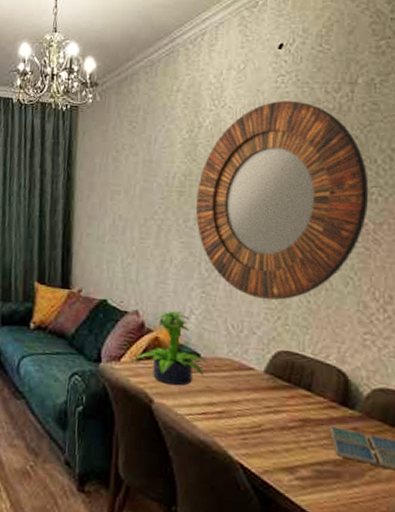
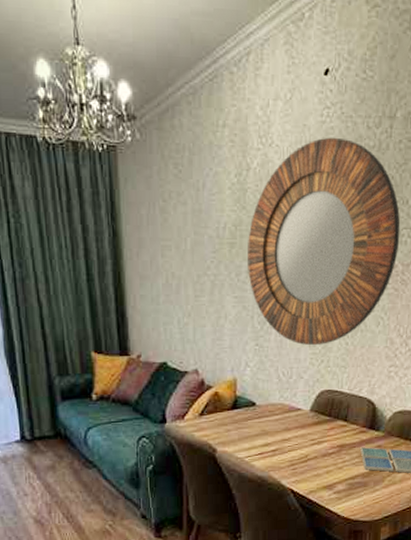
potted plant: present [135,310,209,386] -> none [198,365,263,434]

